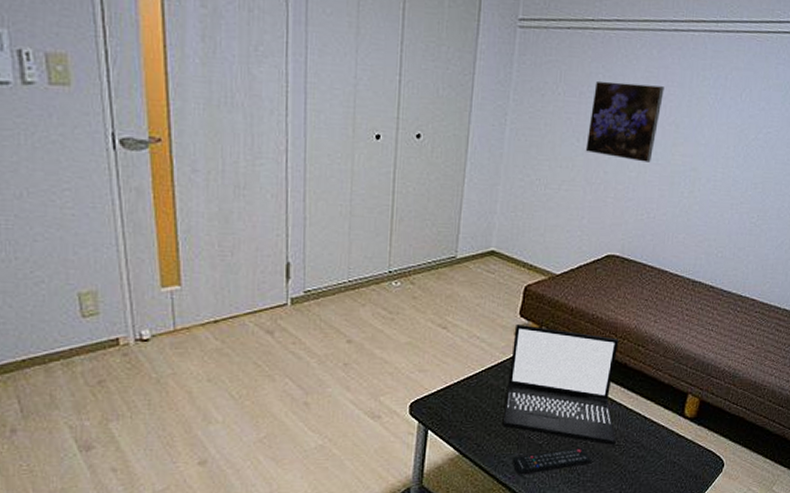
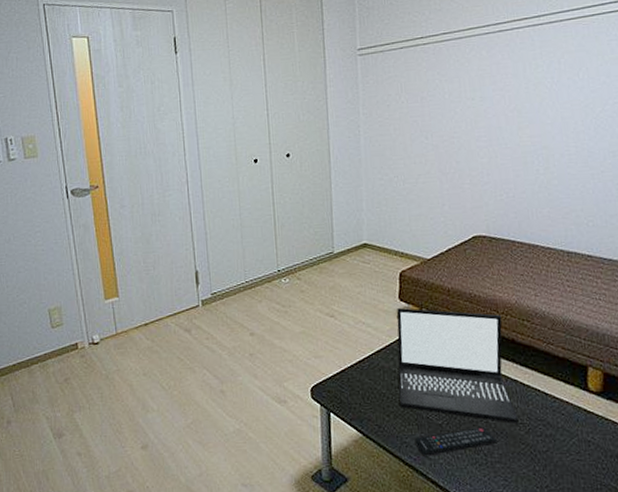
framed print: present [585,81,664,163] -> none [433,80,500,149]

